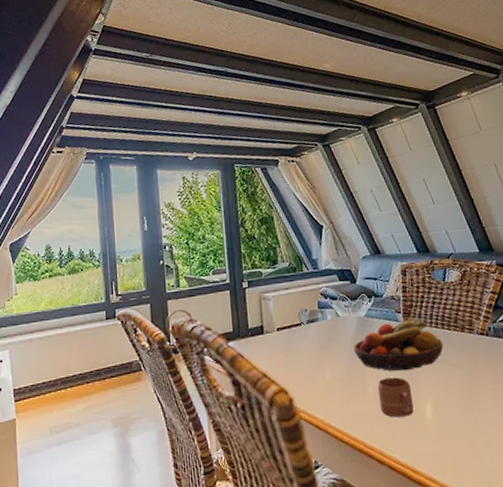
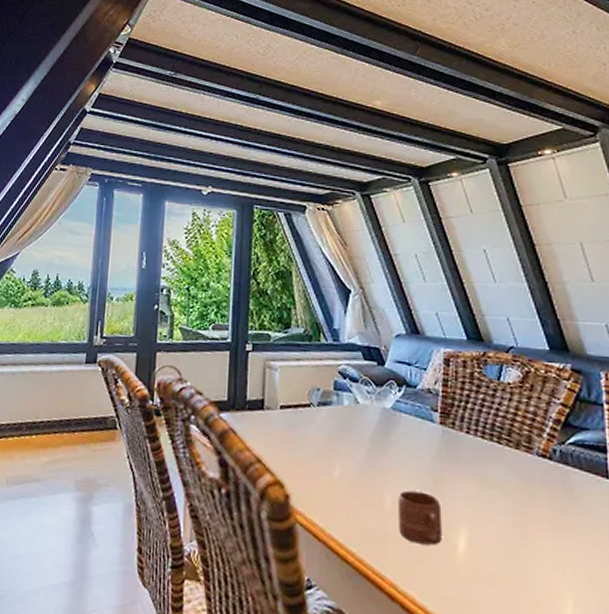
fruit bowl: present [354,317,444,371] -> none [373,420,490,487]

